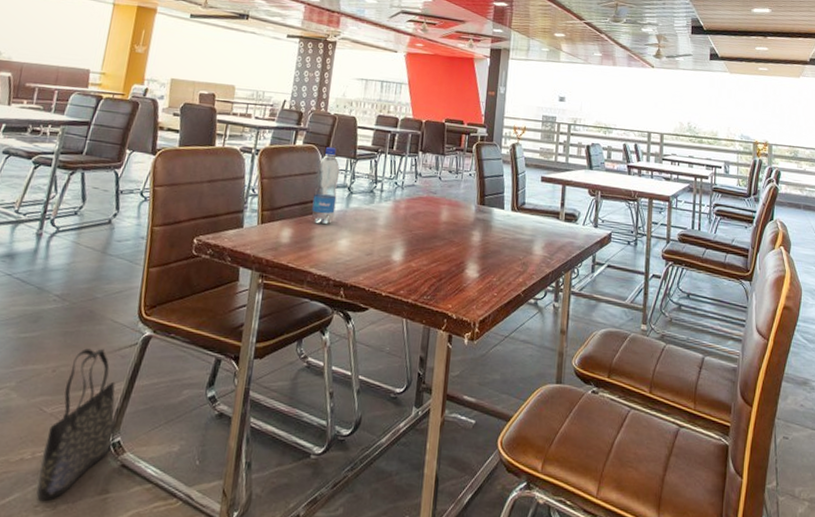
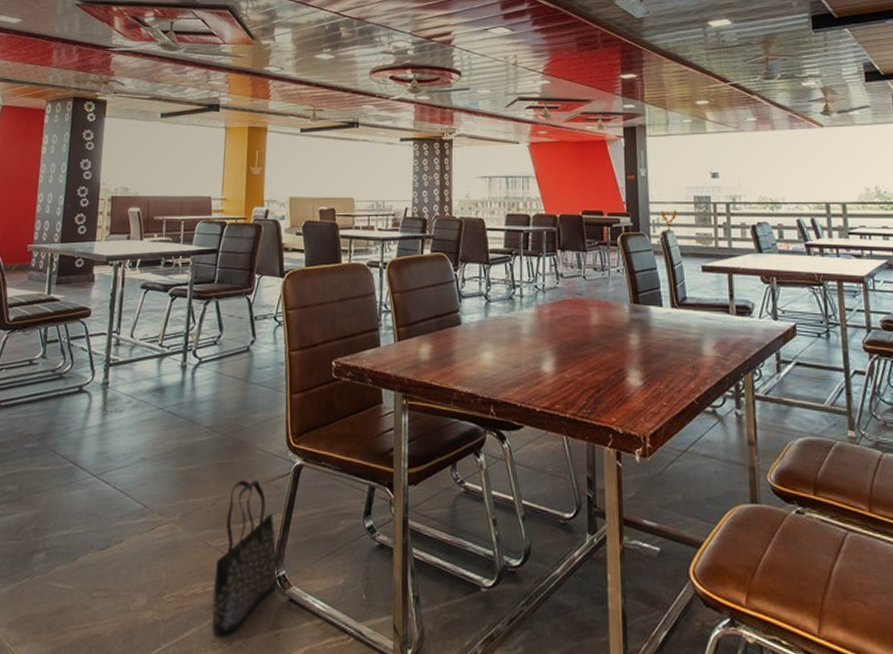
bottle: present [311,146,340,225] -> none [449,253,474,338]

